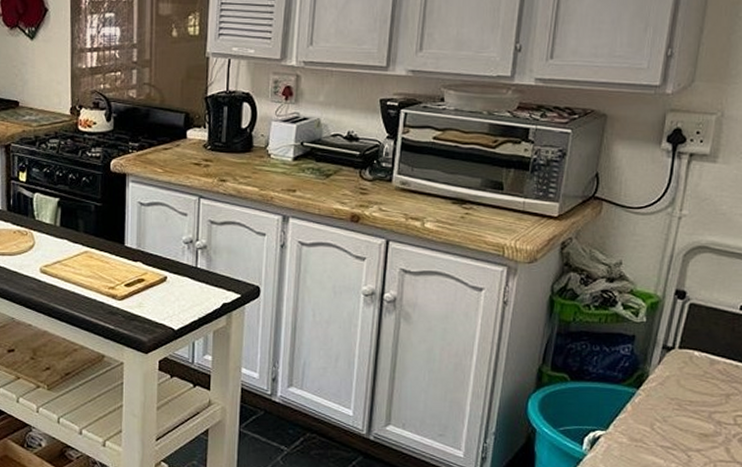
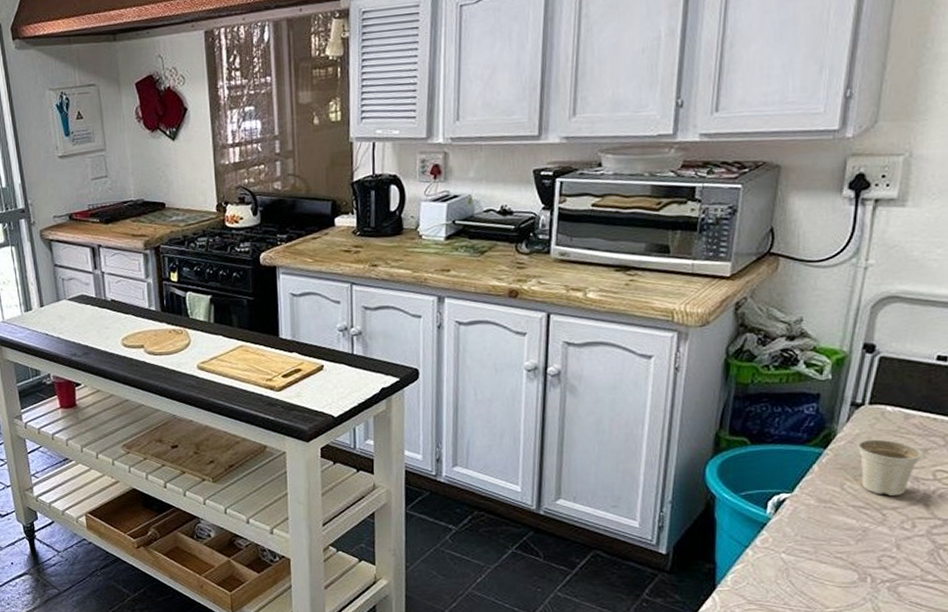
flower pot: none [667,382,726,438] -> present [857,439,923,495]

